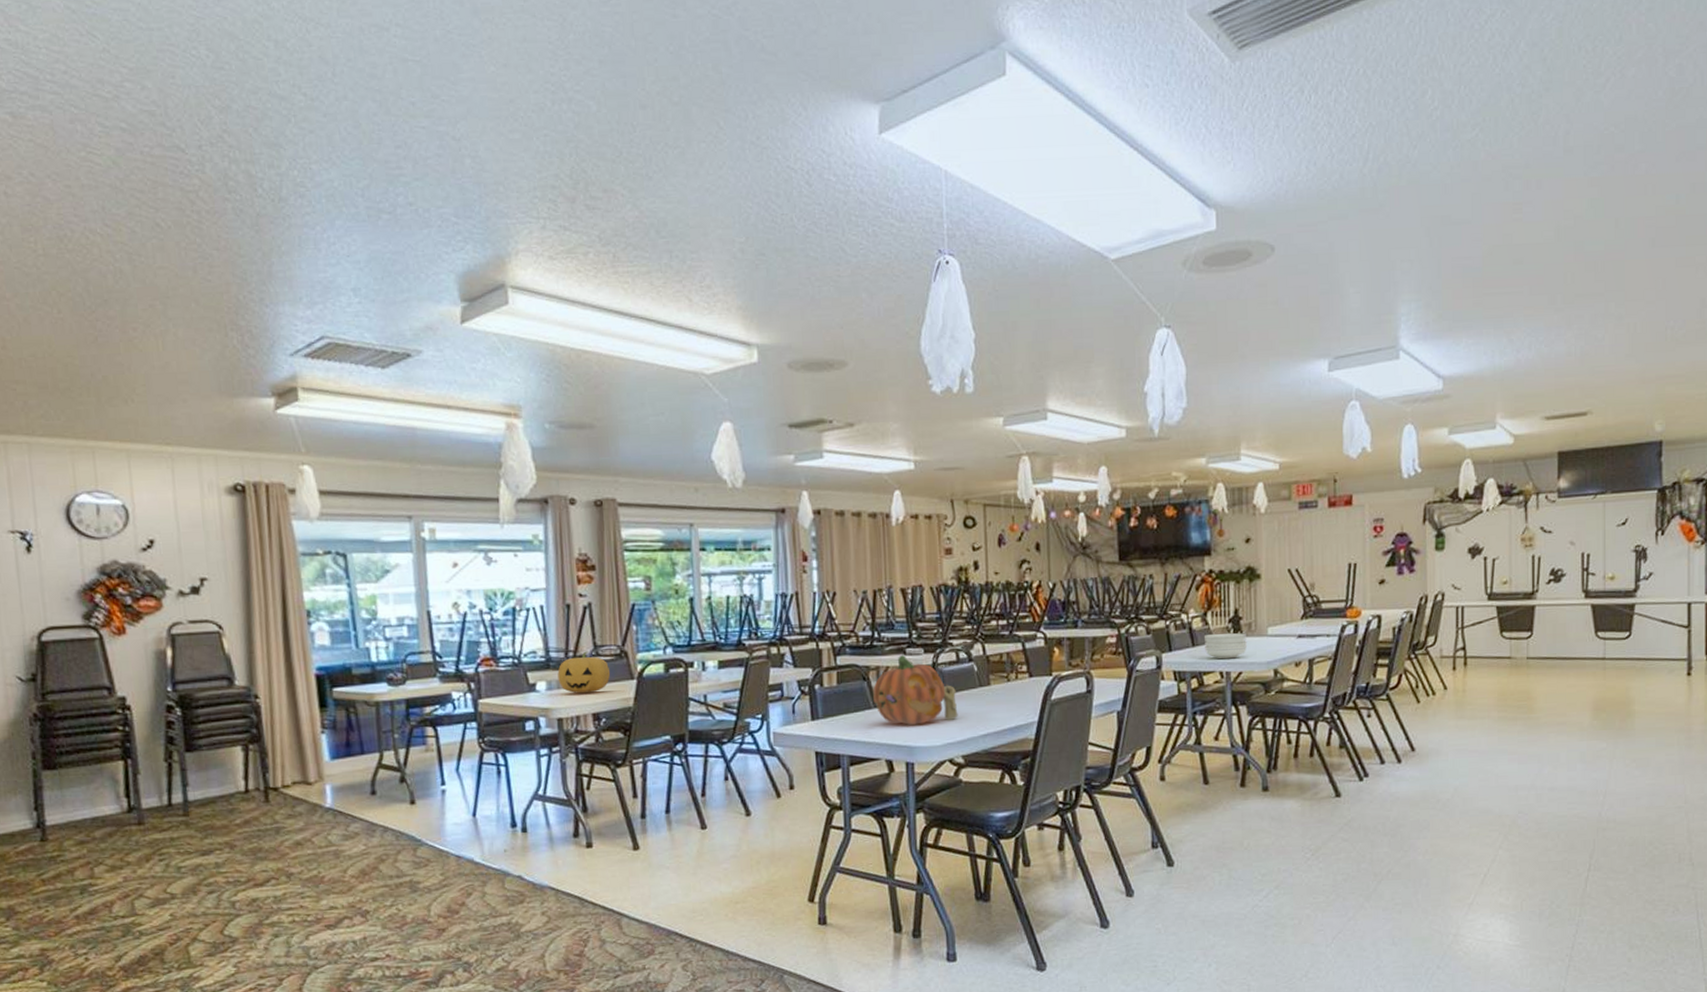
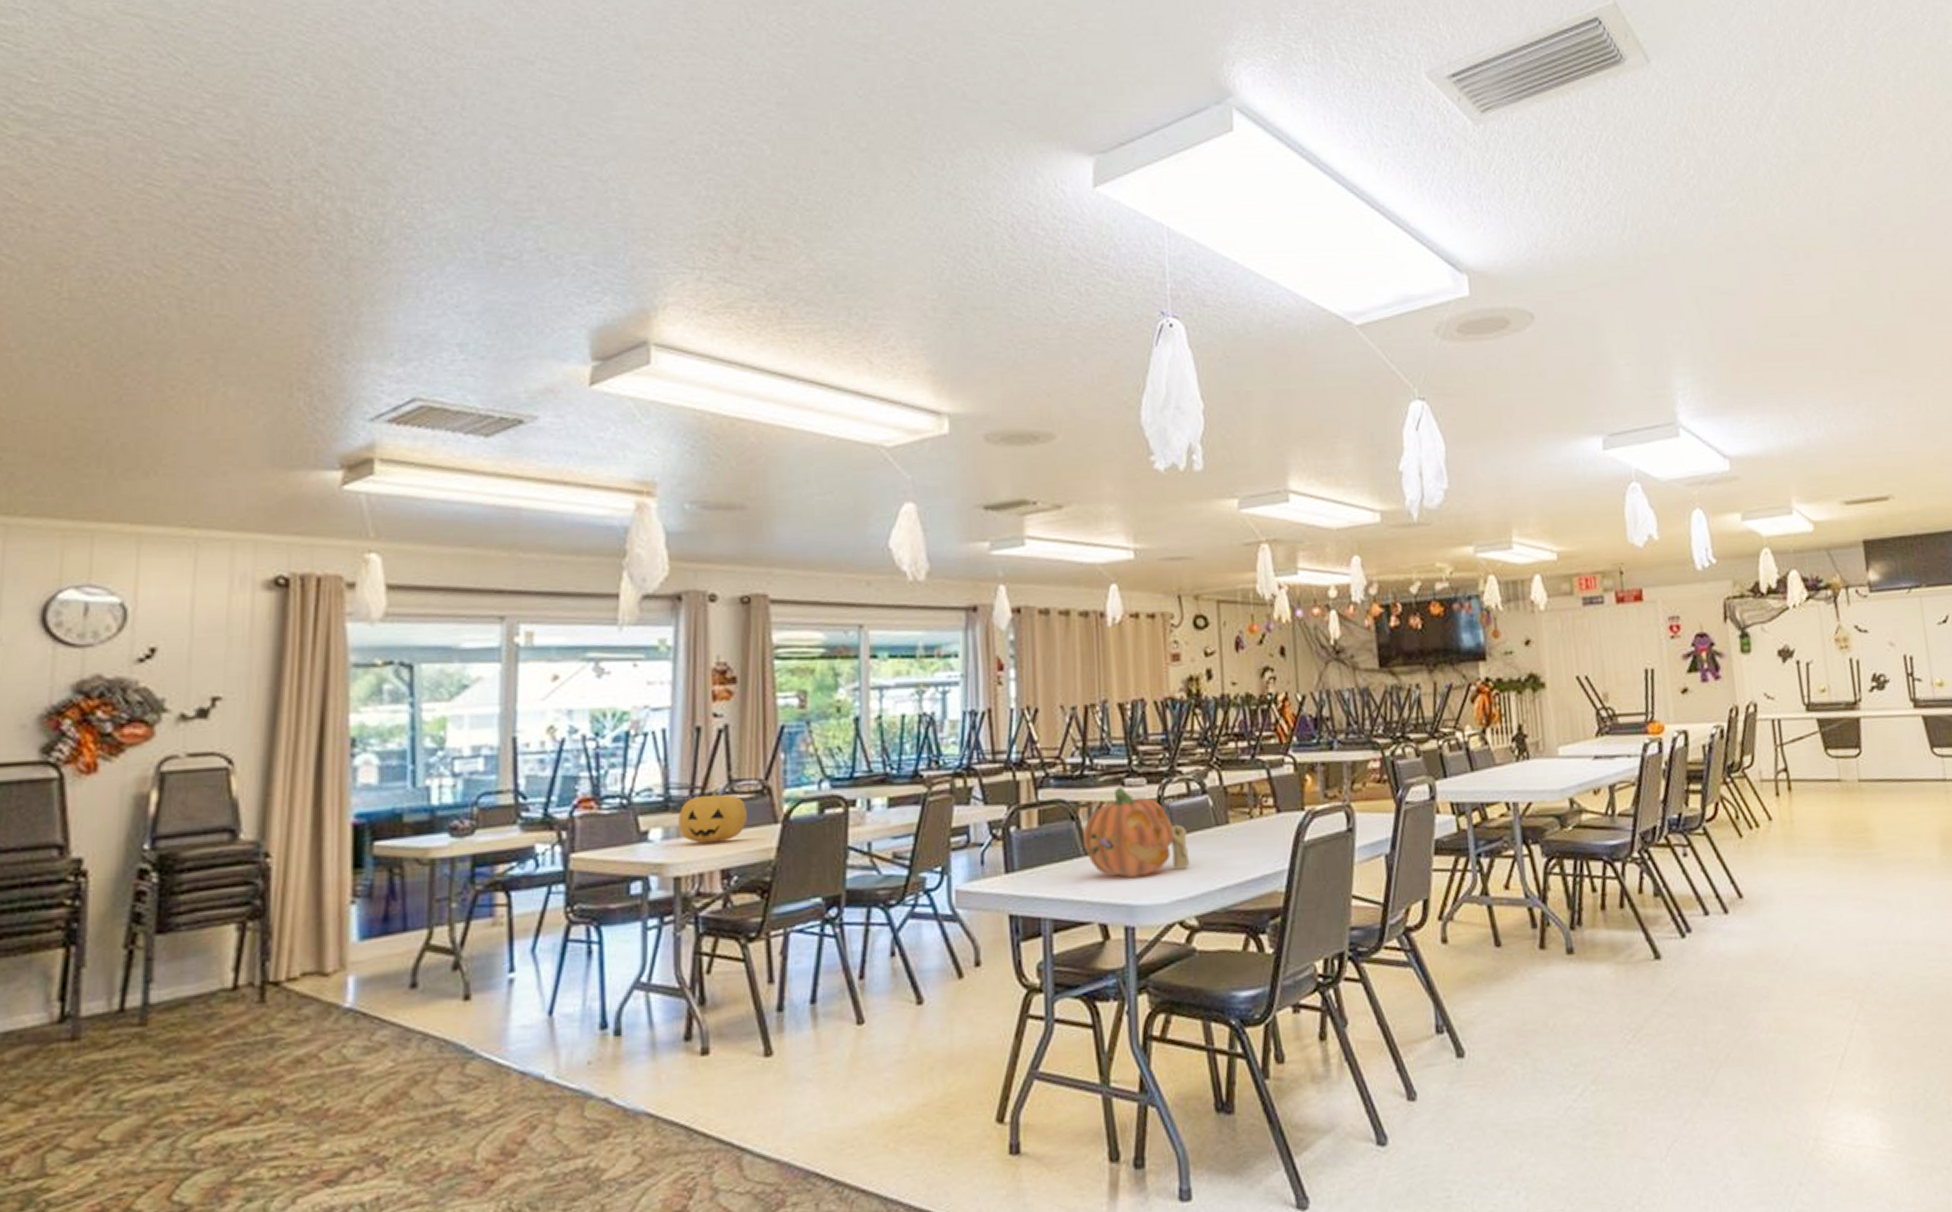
bowl: present [1203,633,1247,660] -> none [1483,754,1535,787]

